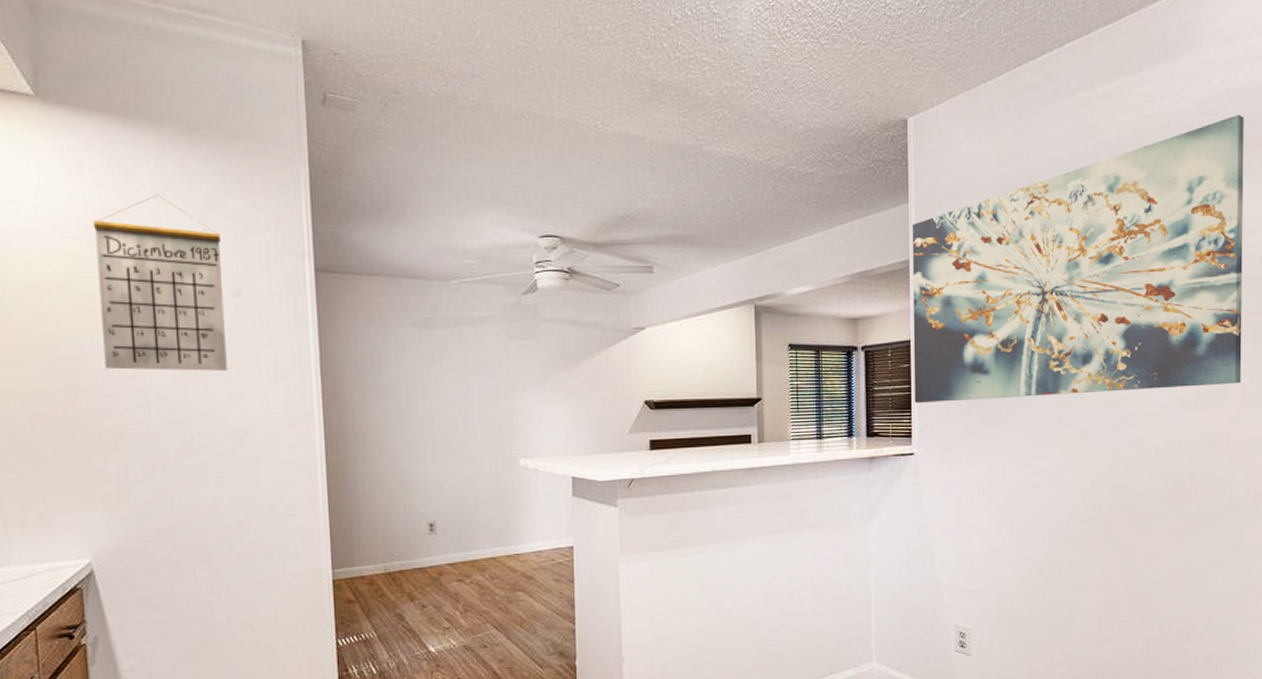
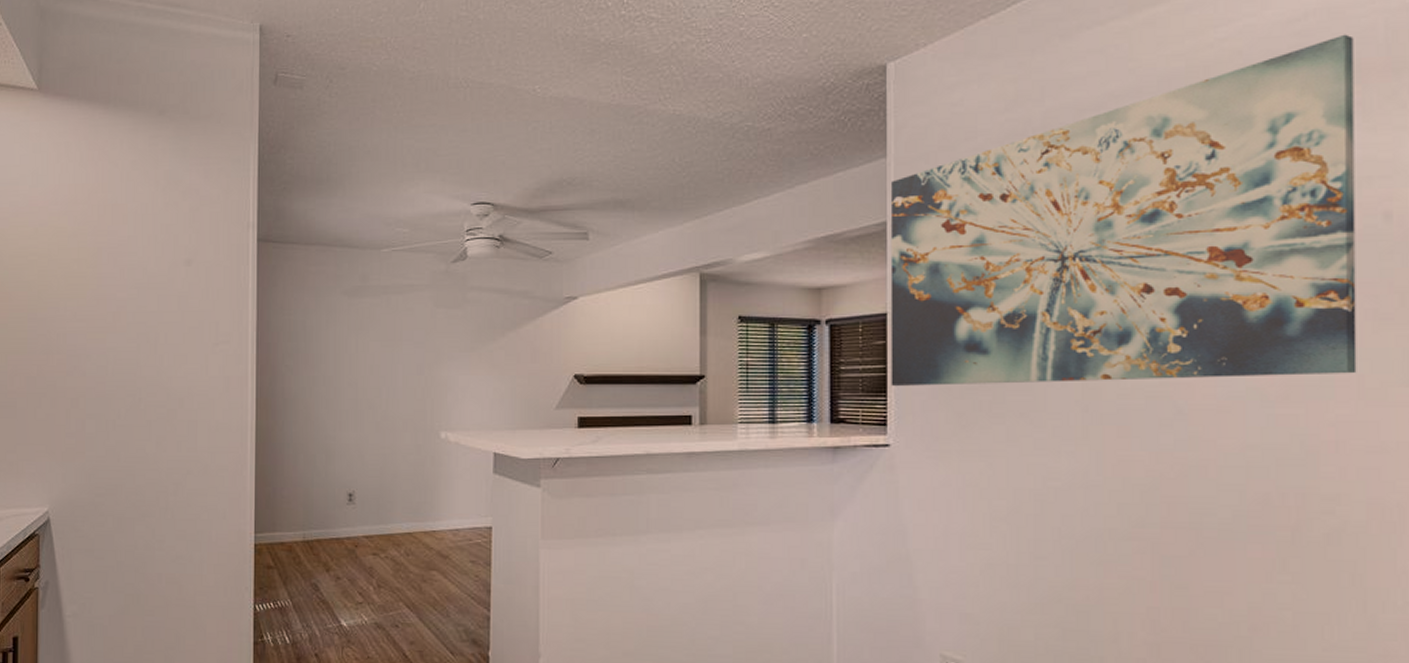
calendar: present [93,194,228,371] -> none [74,172,177,335]

